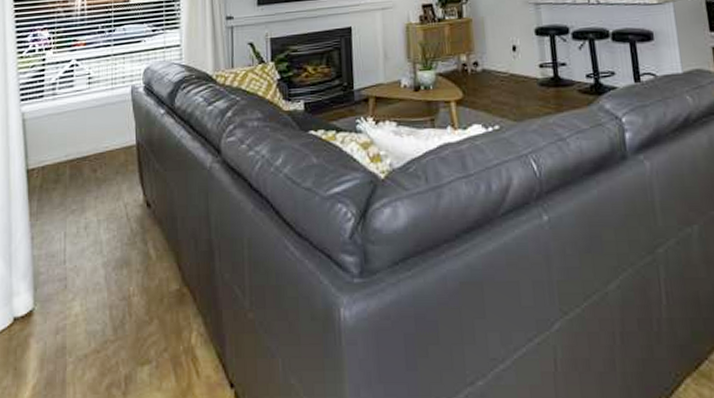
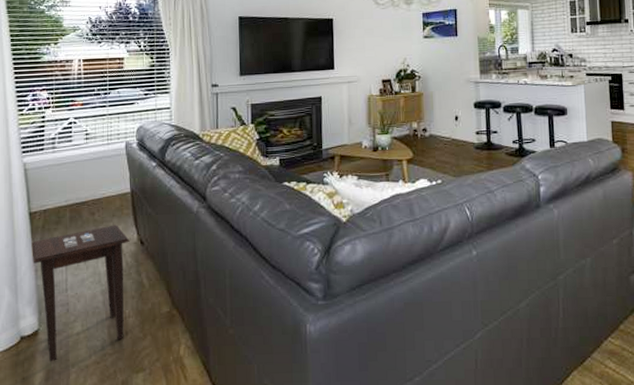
side table: none [28,183,135,350] -> present [31,225,130,362]

